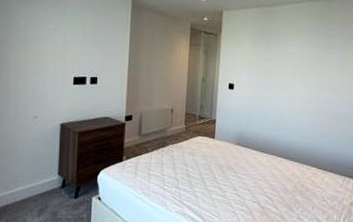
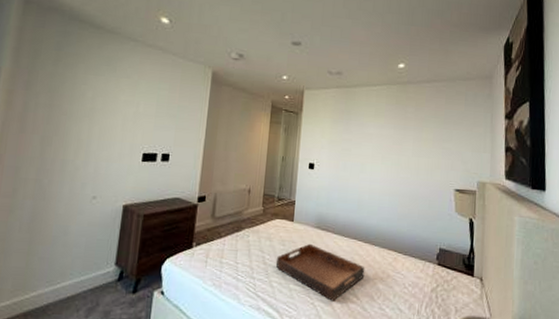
serving tray: none [199,158,285,211] -> present [276,243,365,301]

